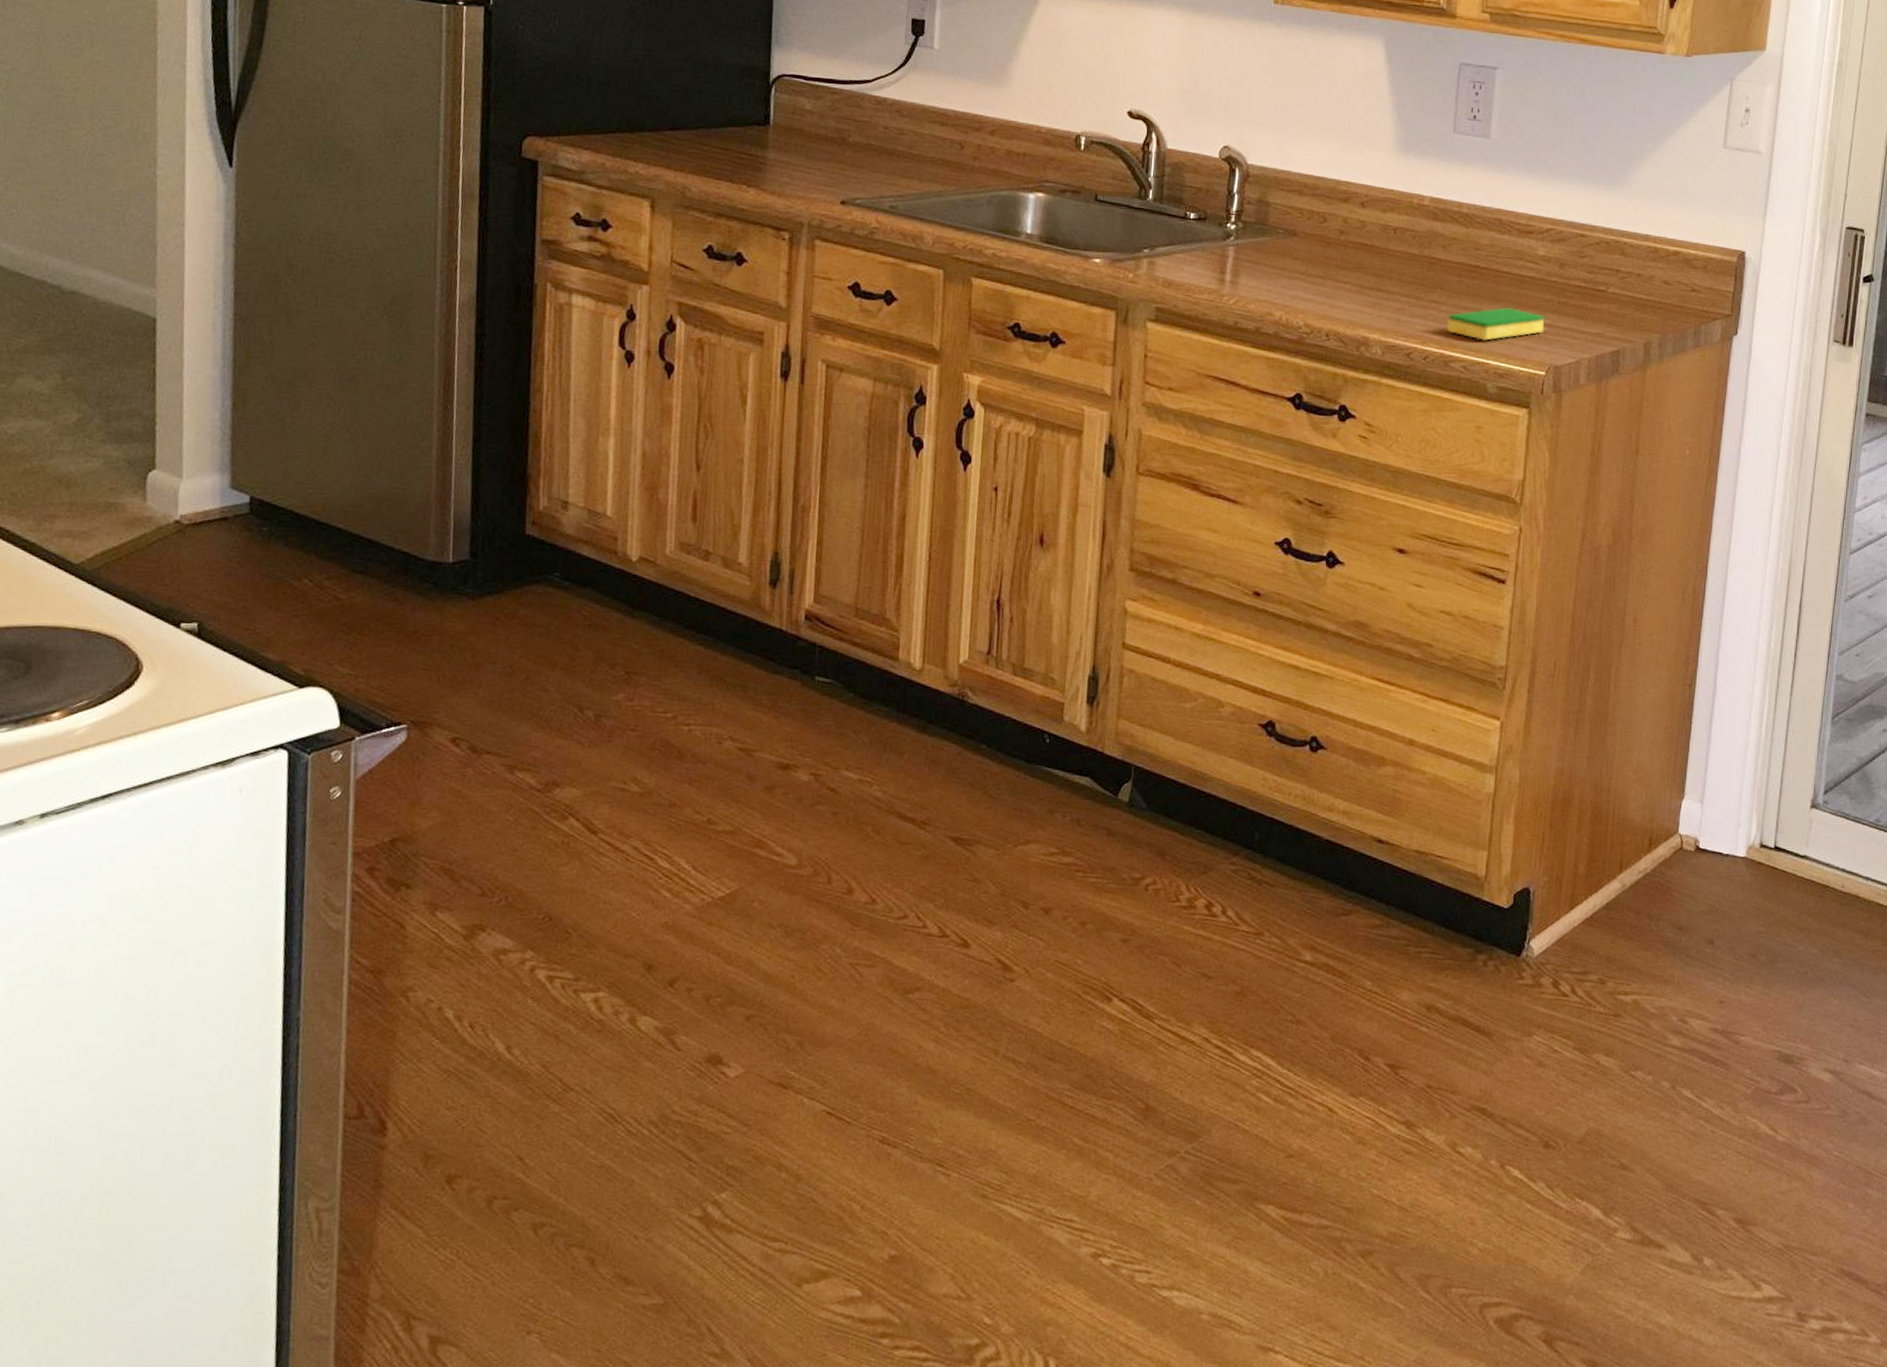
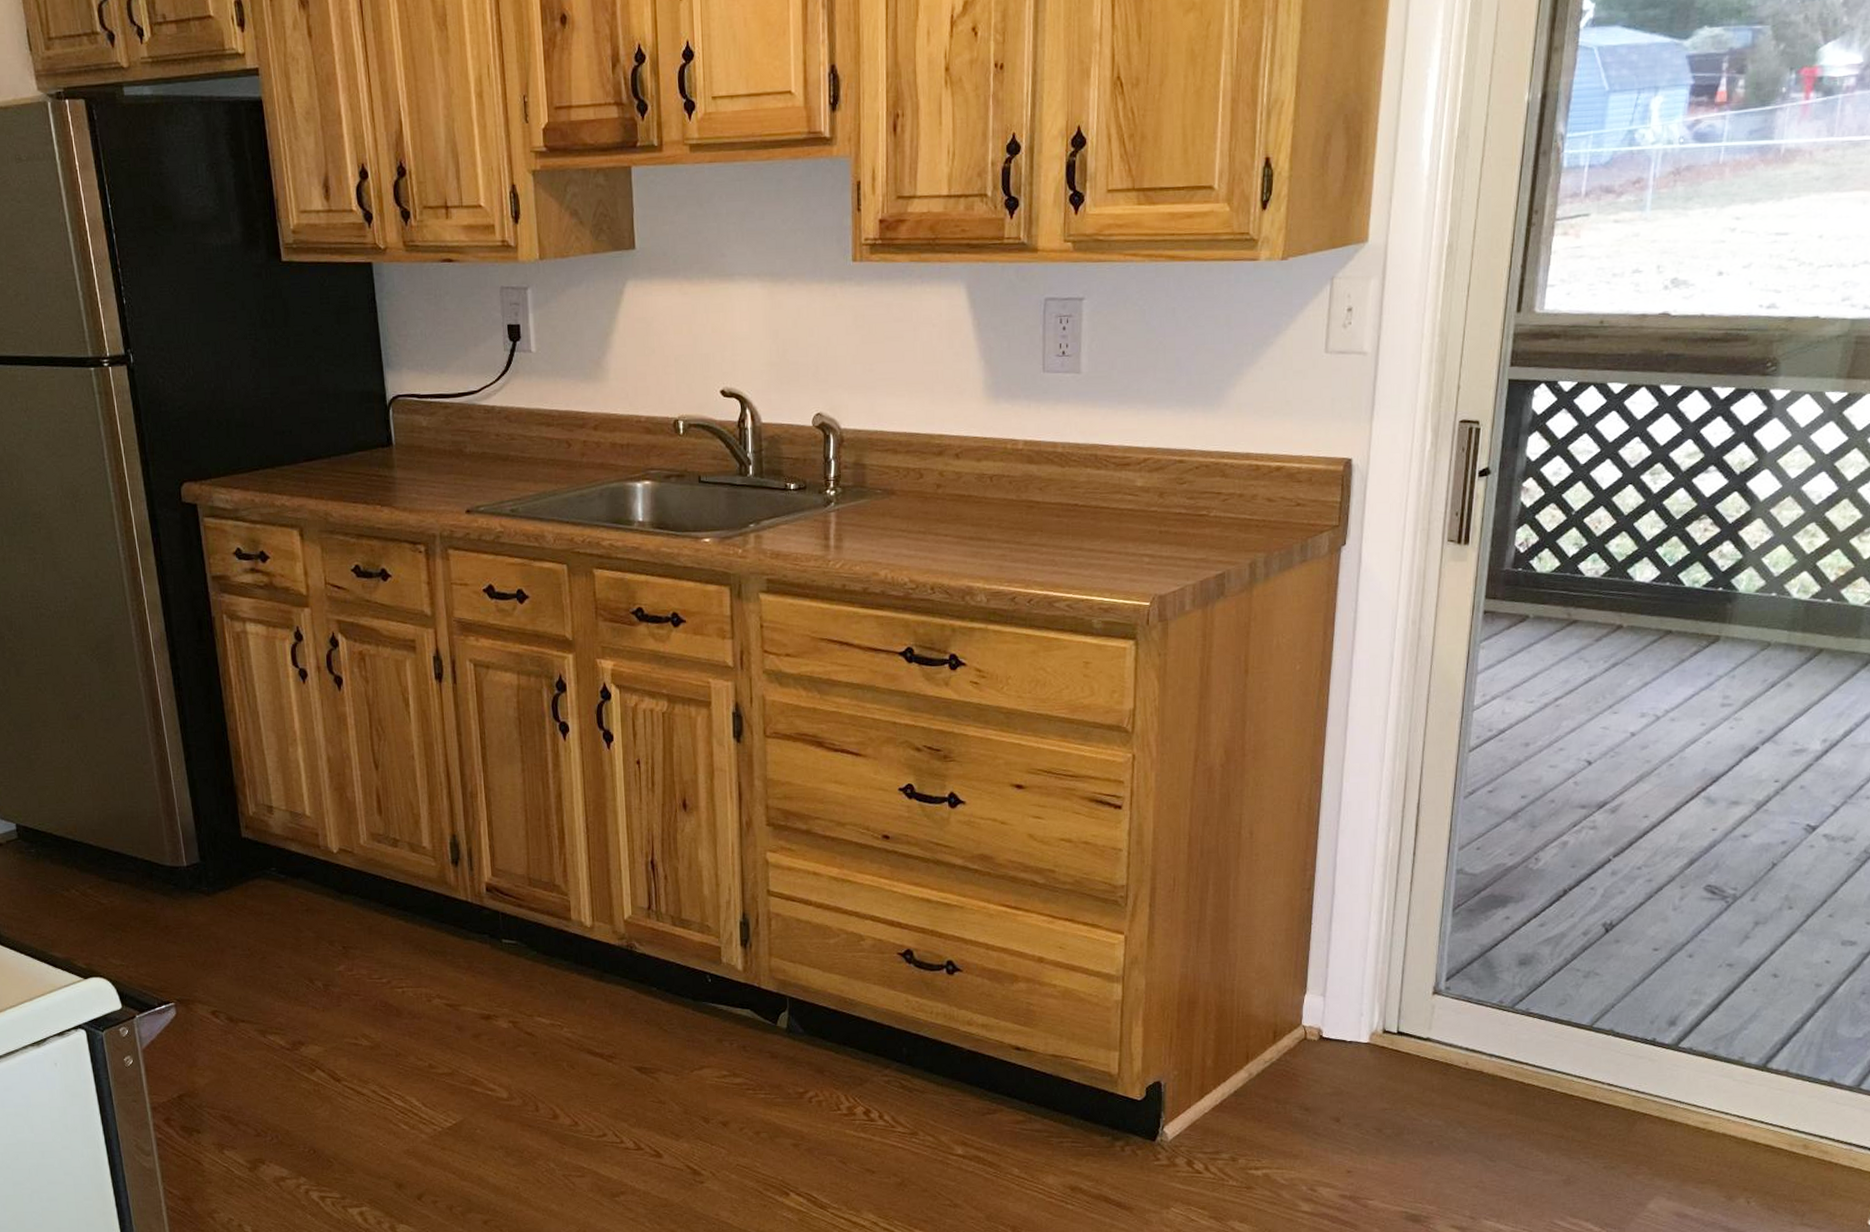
dish sponge: present [1446,307,1545,341] -> none [1048,542,1147,578]

